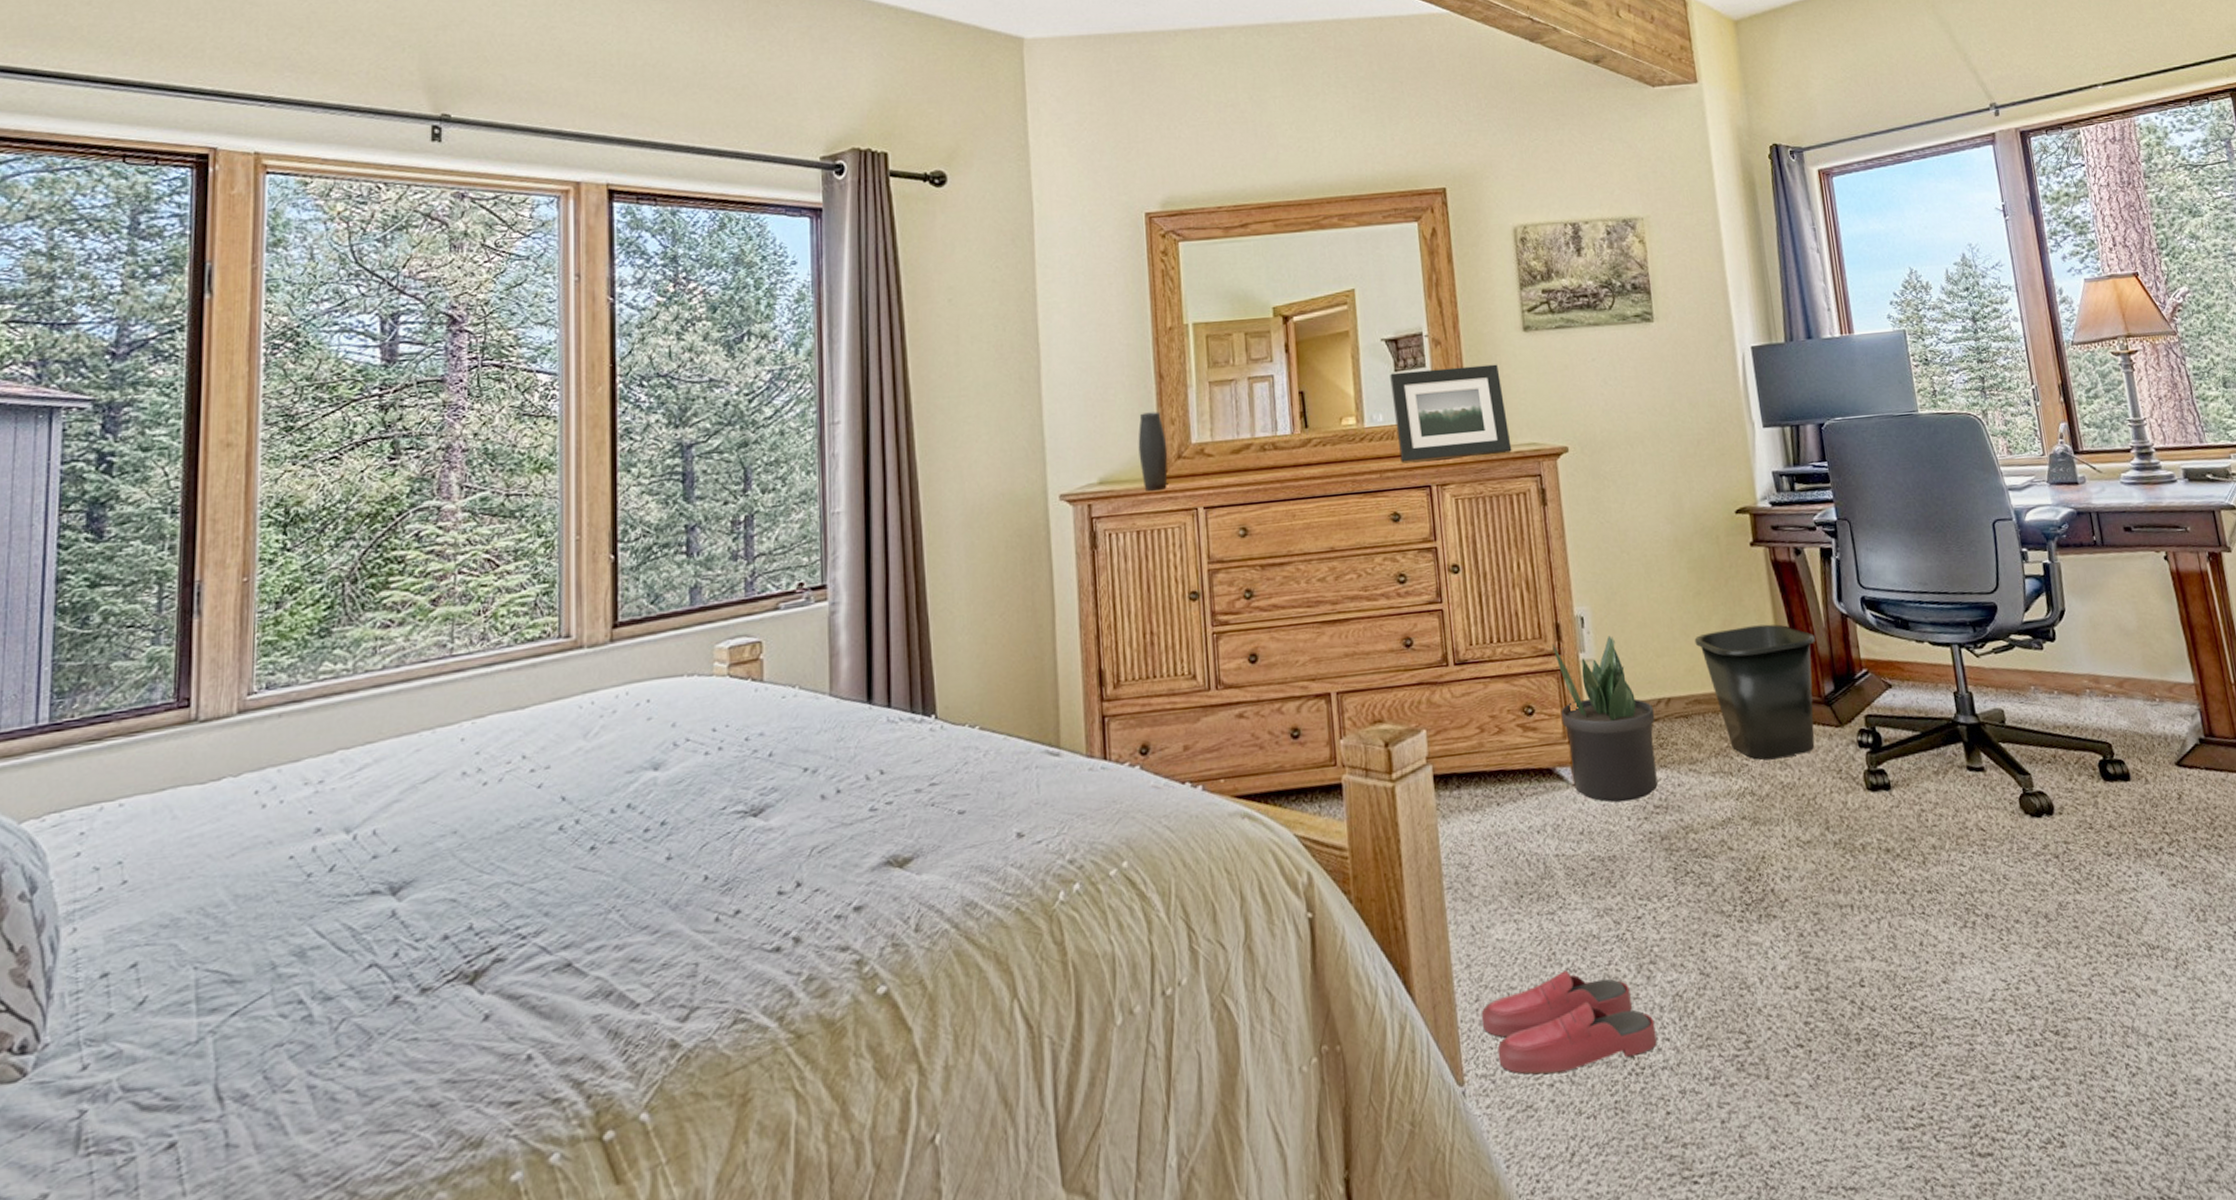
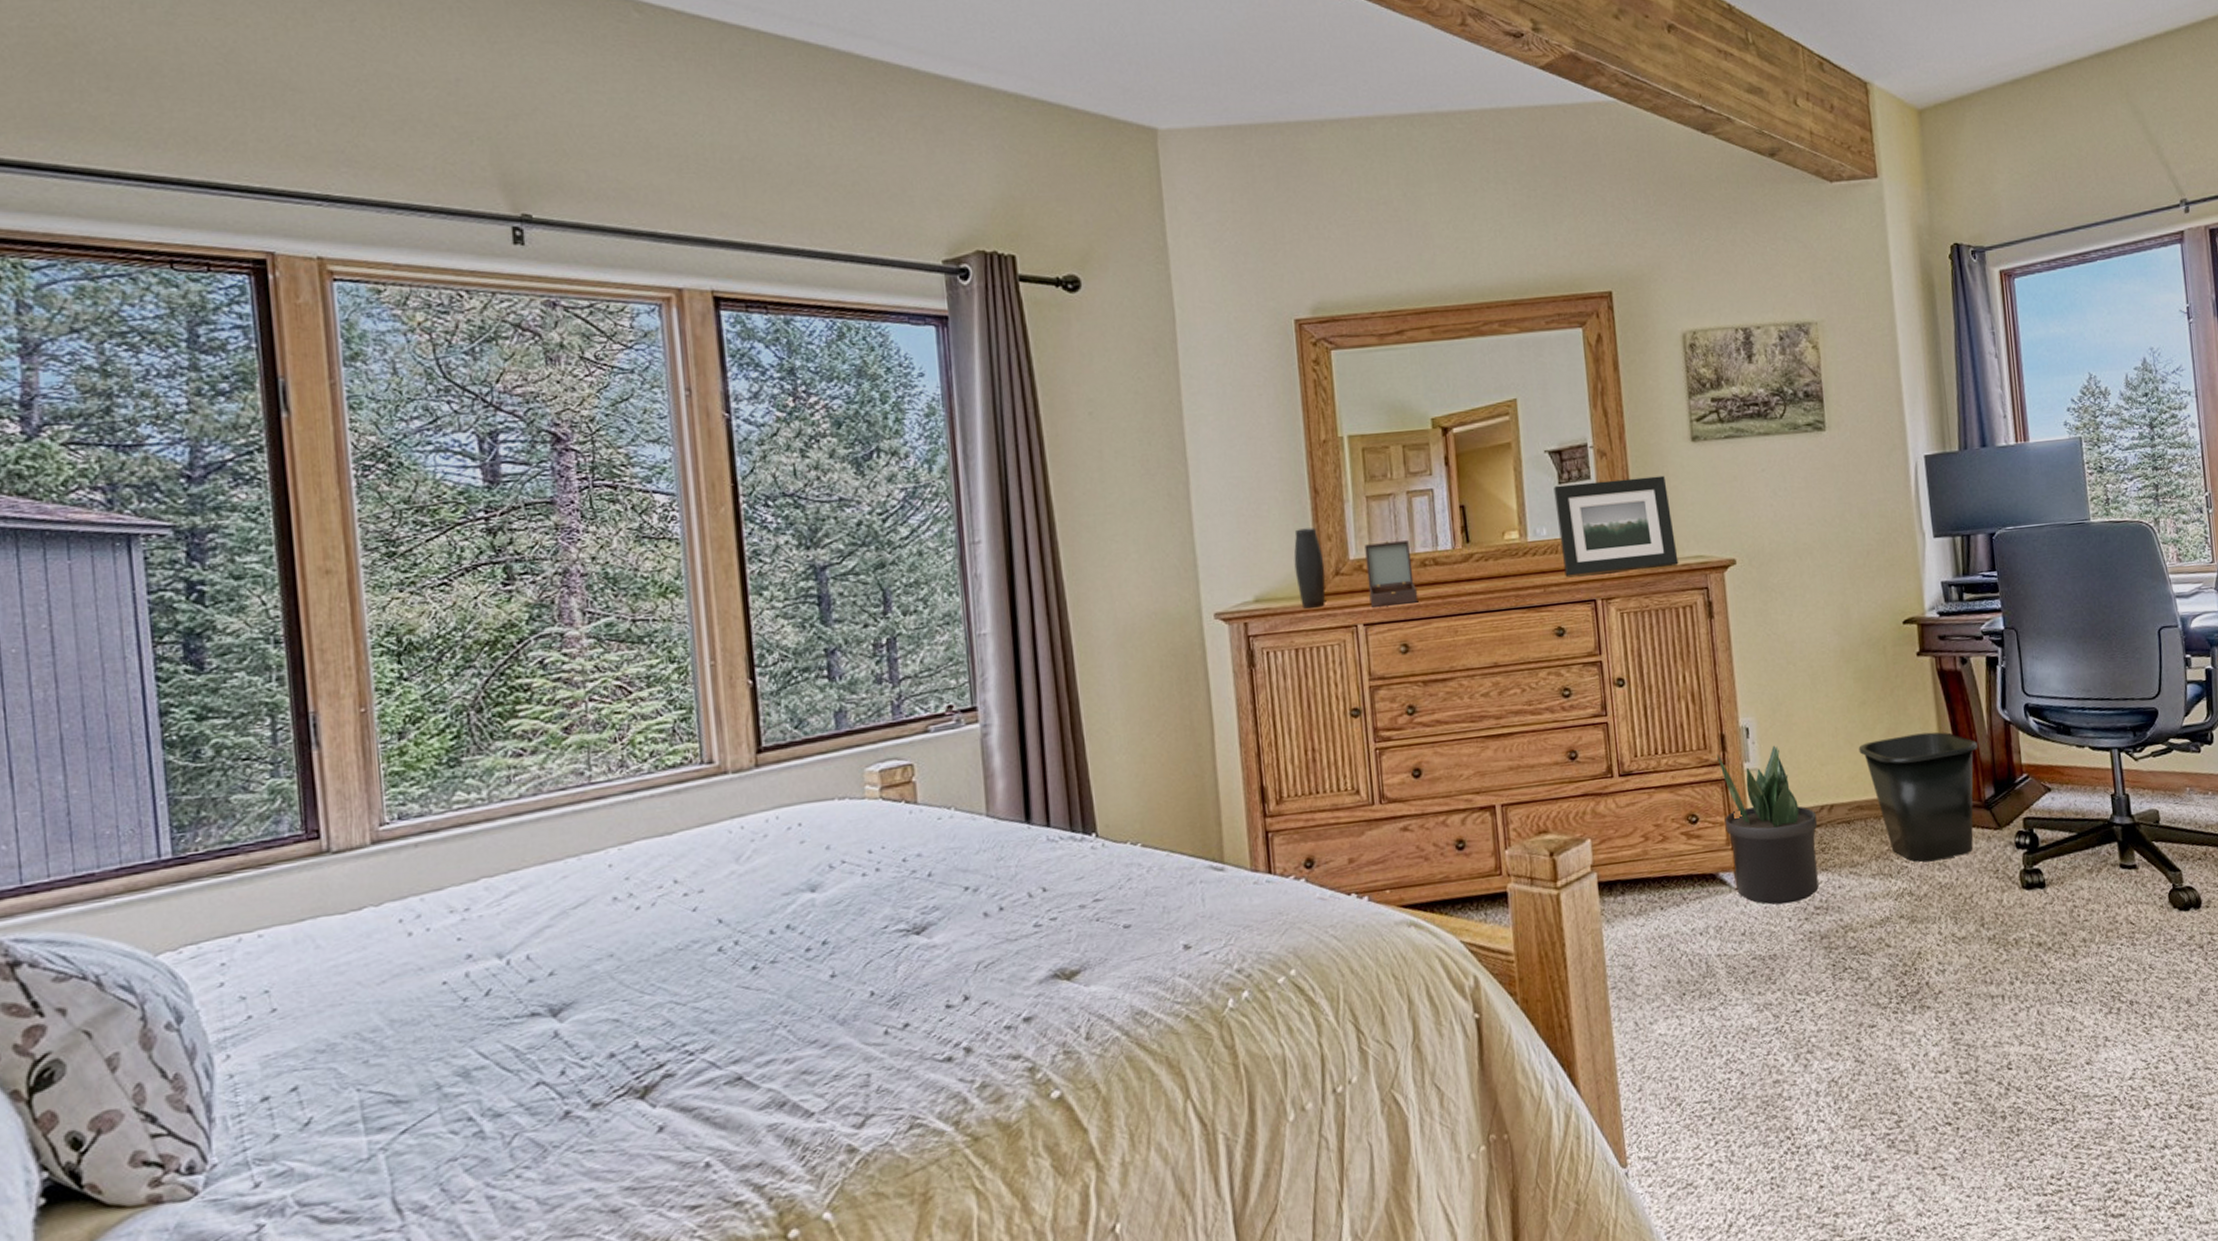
jewelry box: none [1206,425,1256,492] -> present [1364,540,1417,609]
slippers: present [1481,970,1657,1075] -> none [1644,1061,1812,1156]

